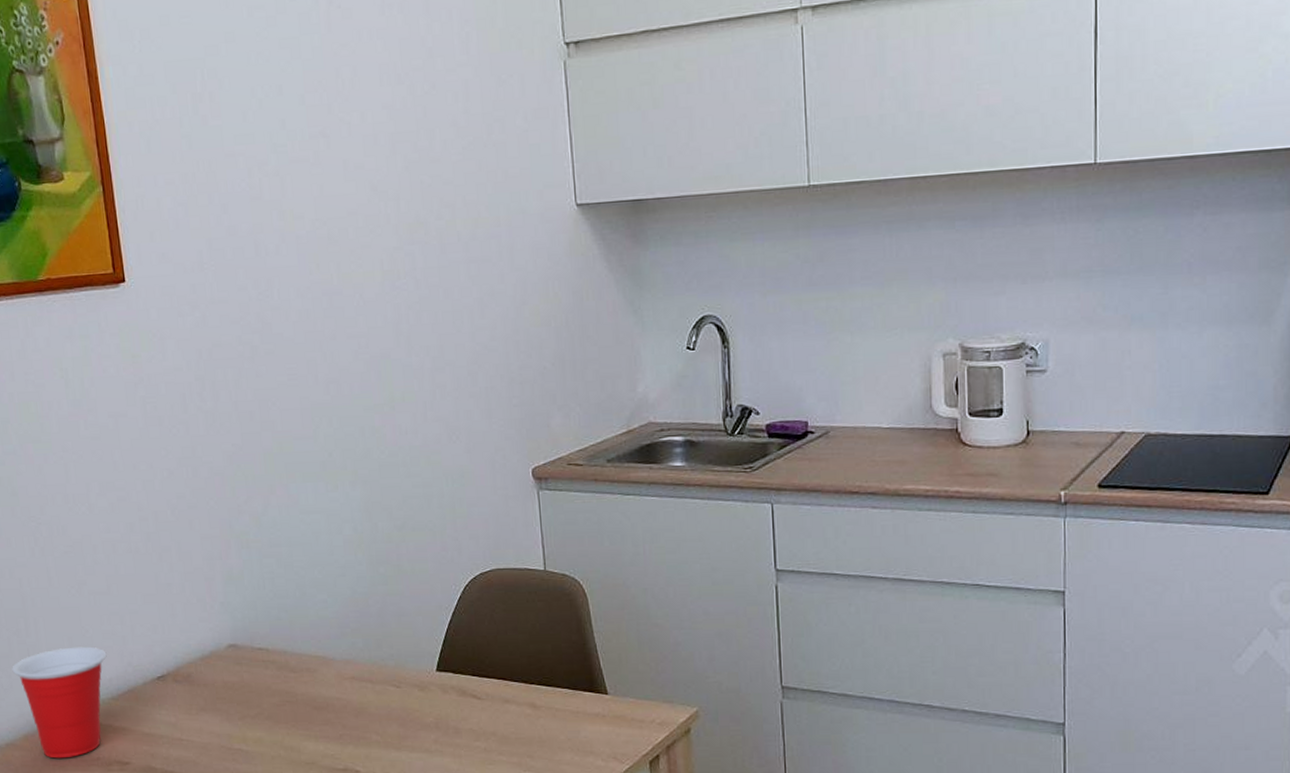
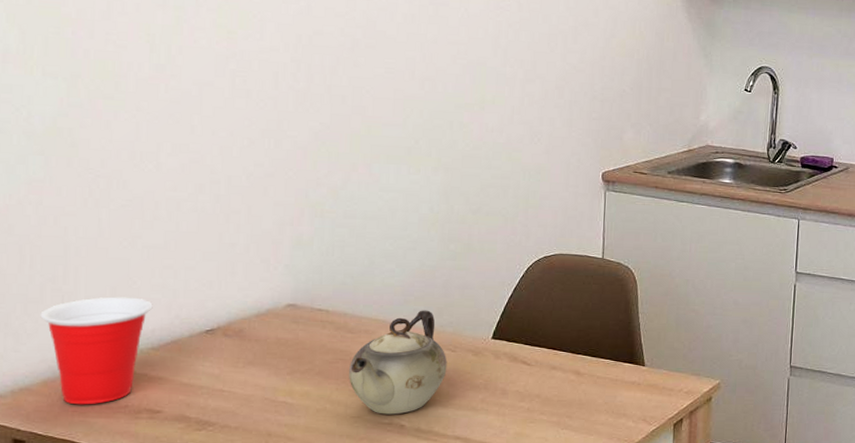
teapot: none [296,643,395,760] -> present [349,310,447,415]

